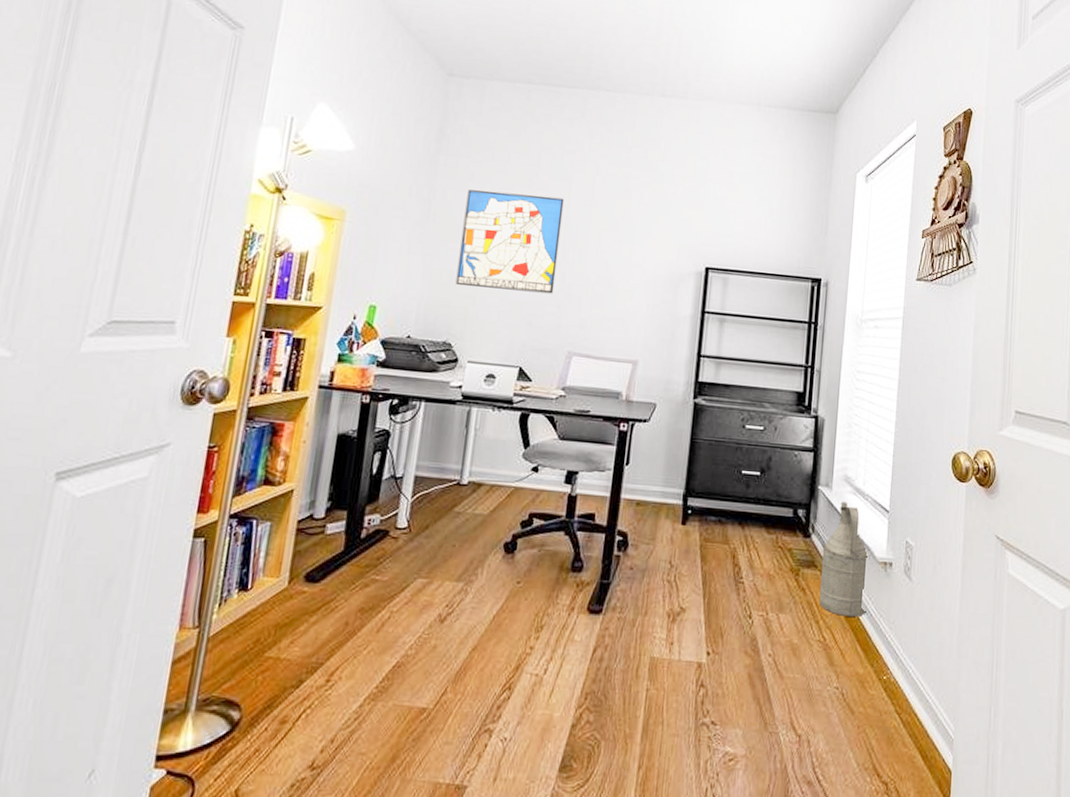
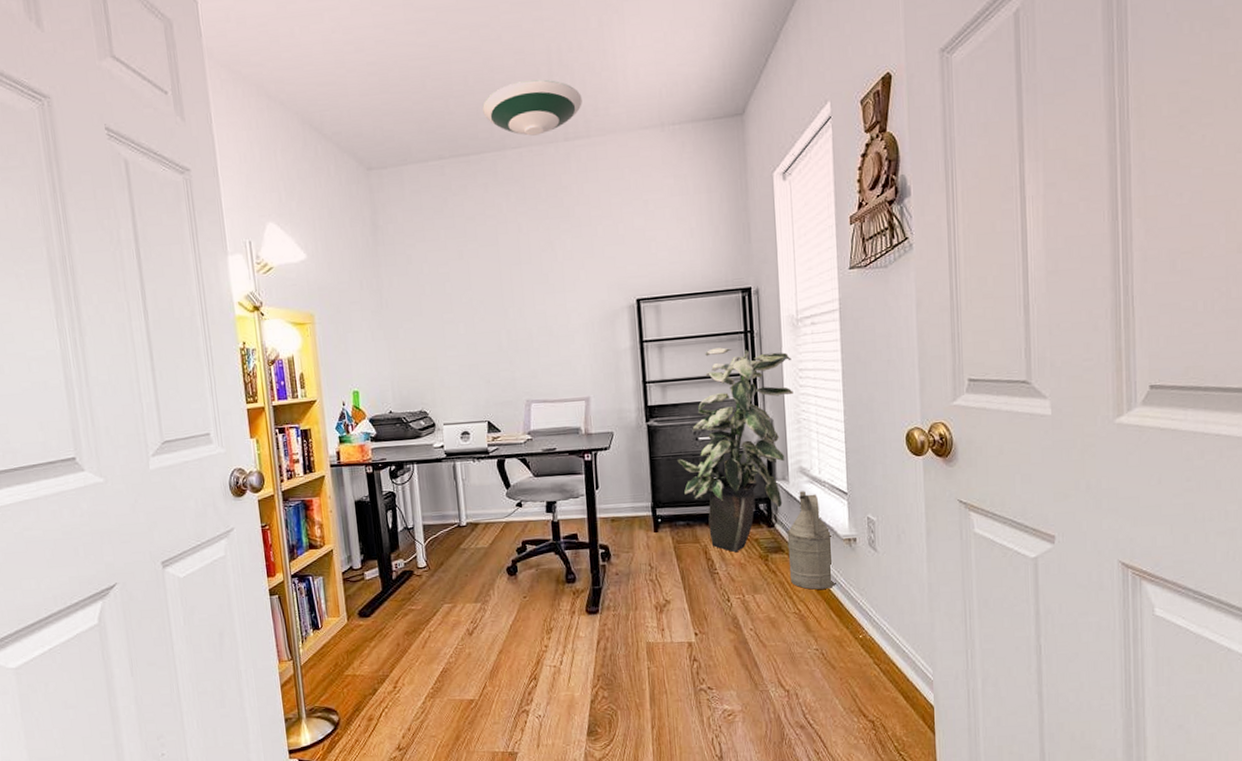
wall art: present [455,189,565,294] -> none [409,262,503,361]
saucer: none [584,30,686,85] -> present [482,79,582,136]
indoor plant: none [719,333,851,561] -> present [677,347,793,553]

